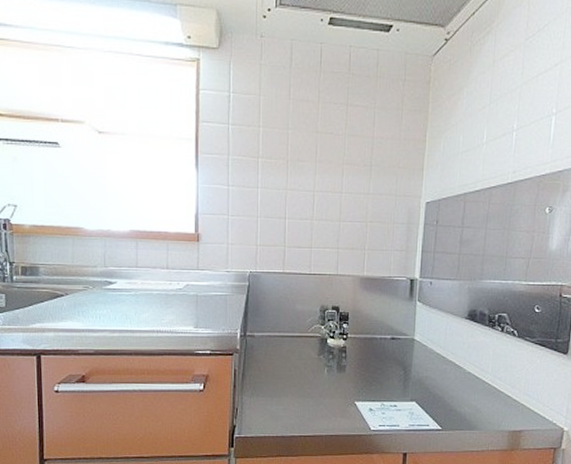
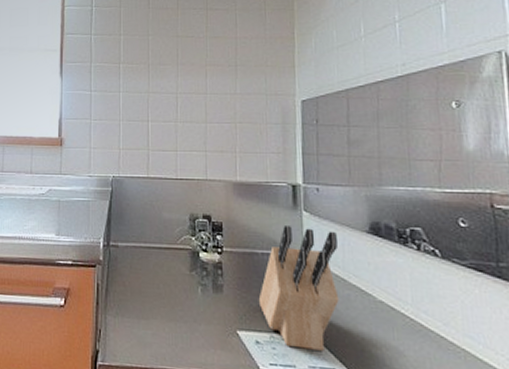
knife block: none [374,314,442,412] -> present [258,226,339,351]

